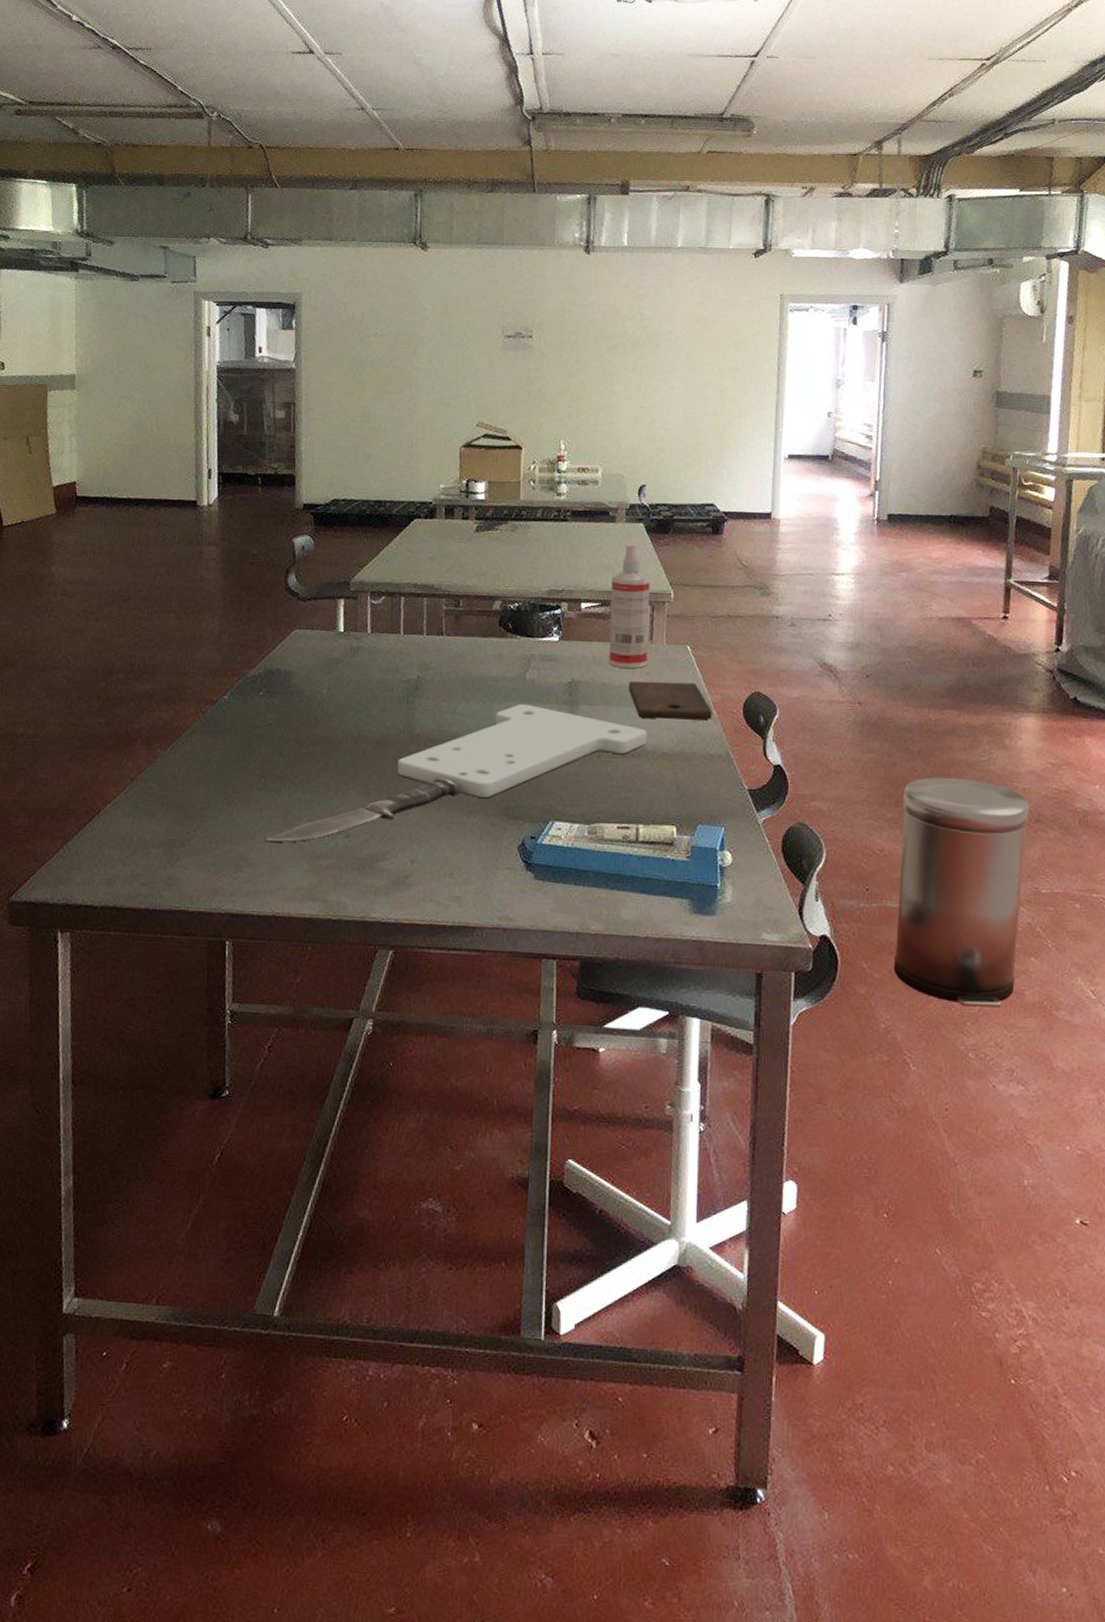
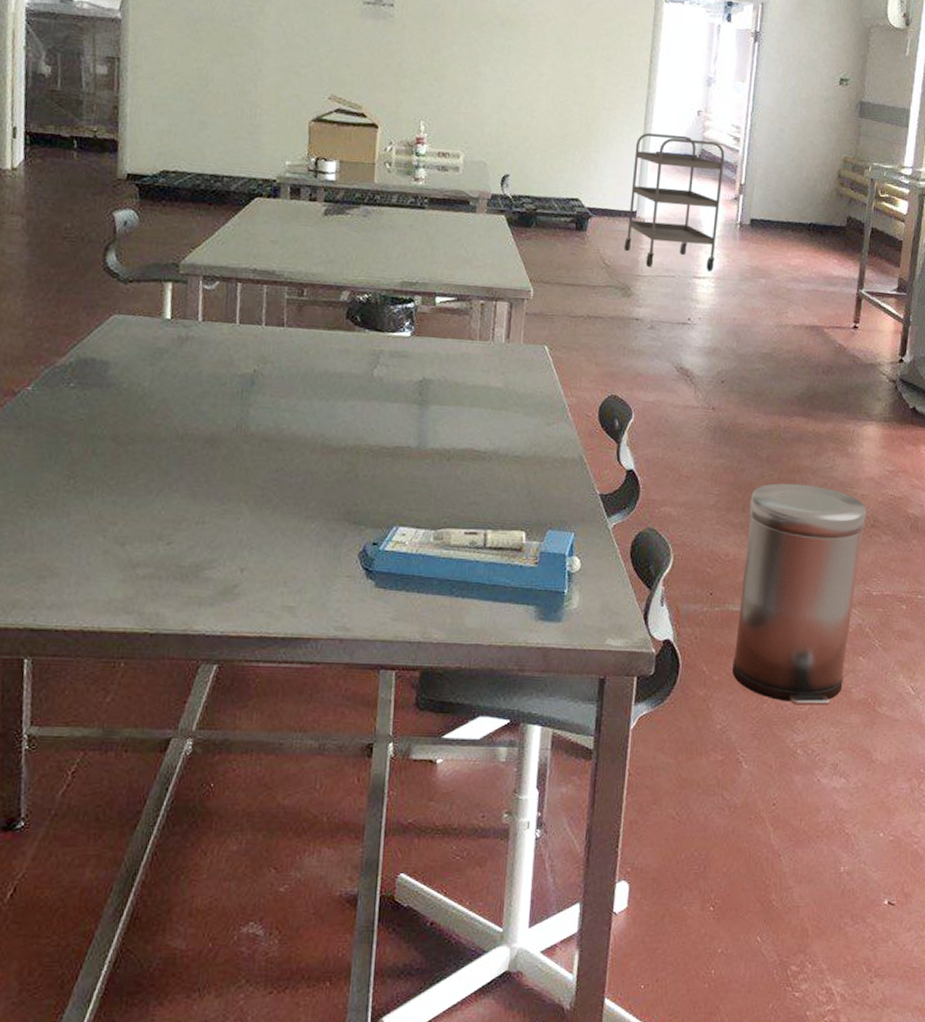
kitchen knife: present [264,777,459,843] -> none [72,479,296,550]
cutting board: present [397,703,648,798] -> none [228,402,500,502]
spray bottle: present [609,544,651,668] -> none [463,236,510,368]
cutting board: present [628,681,712,719] -> none [482,381,568,422]
utility cart: none [760,437,858,568] -> present [624,133,725,272]

